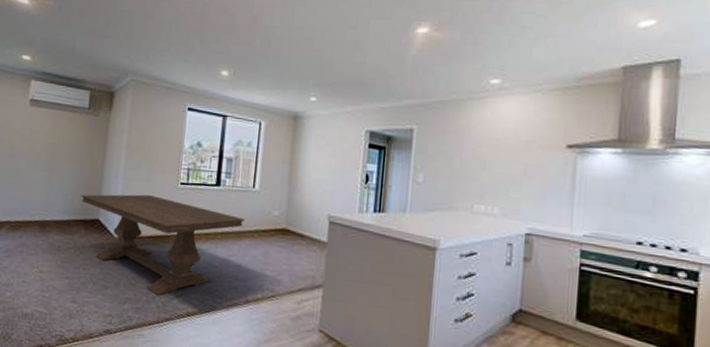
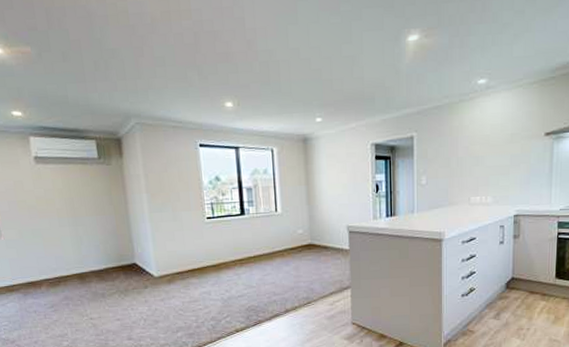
dining table: present [81,194,245,296] -> none [113,232,273,321]

